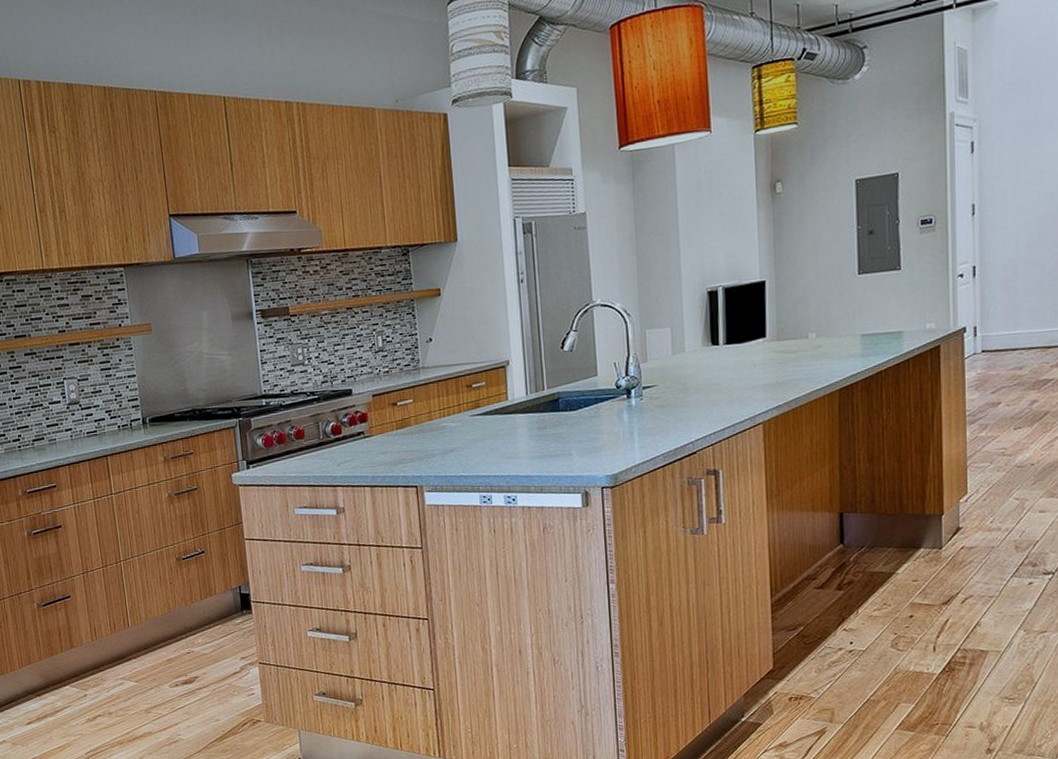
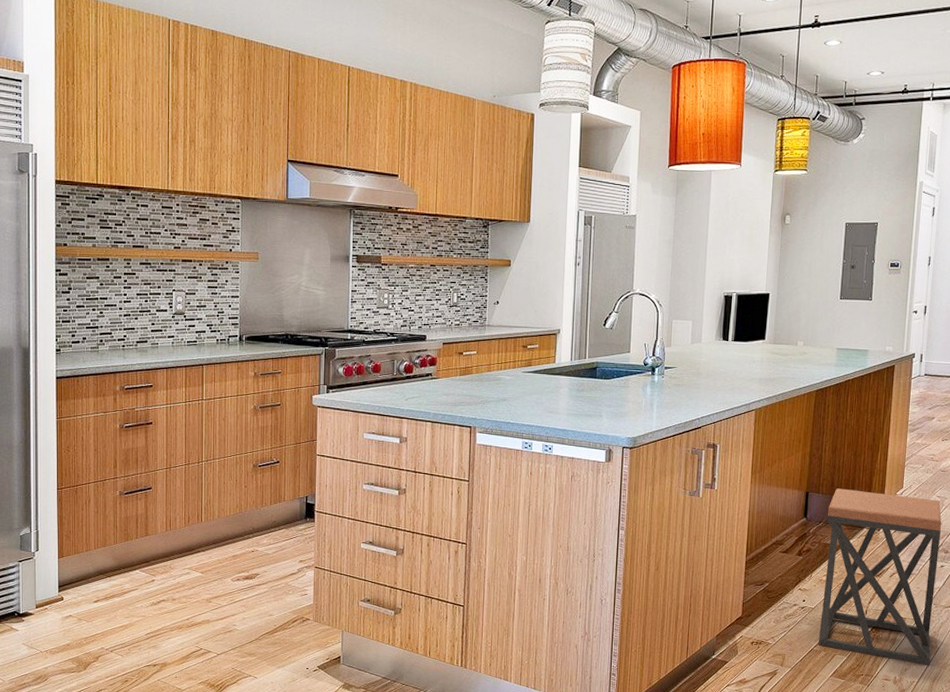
stool: none [870,503,1027,706] -> present [819,488,942,666]

